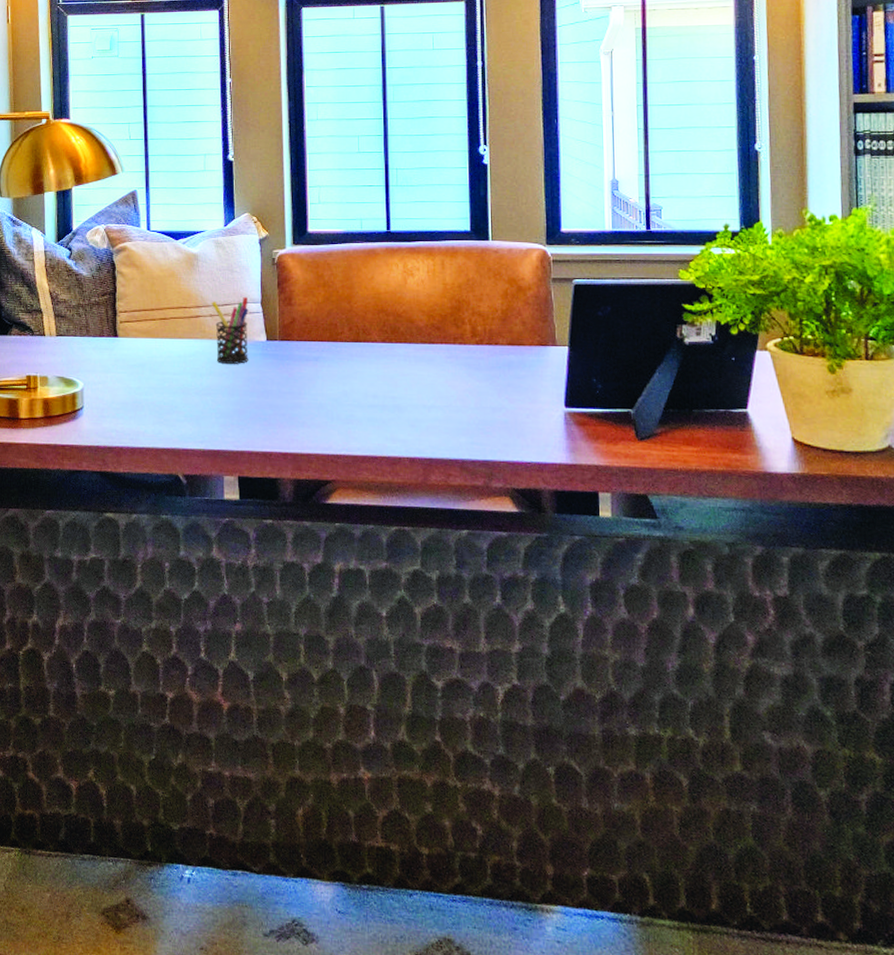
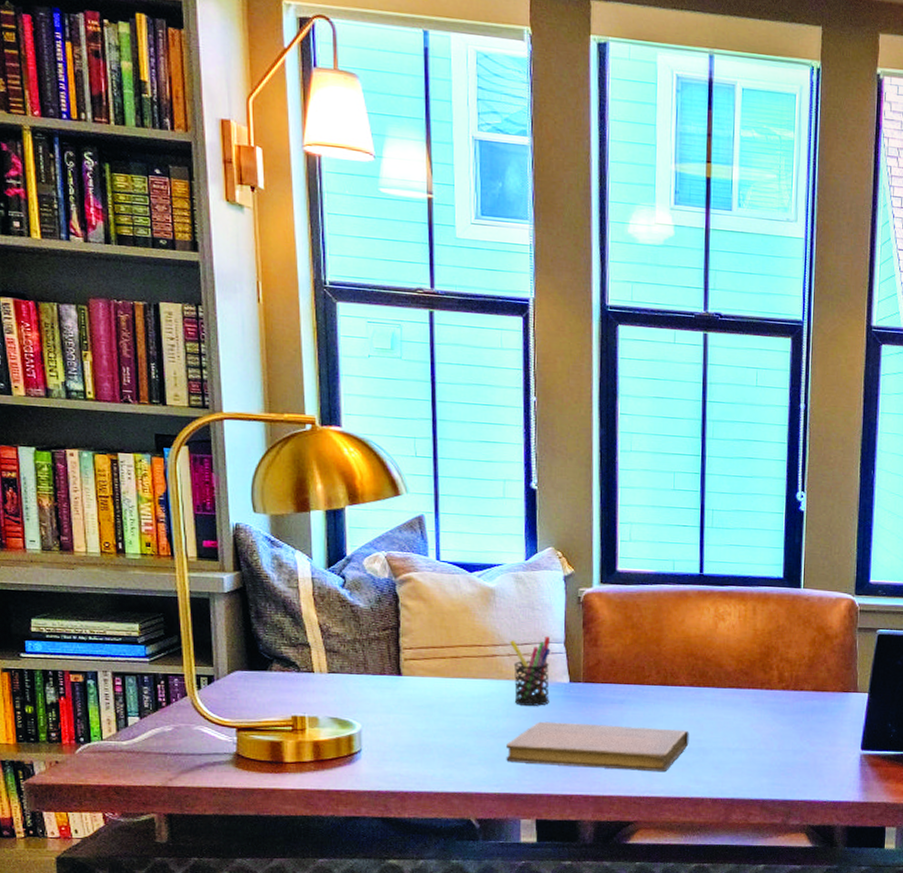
notebook: none [210,379,384,429] -> present [506,721,689,771]

